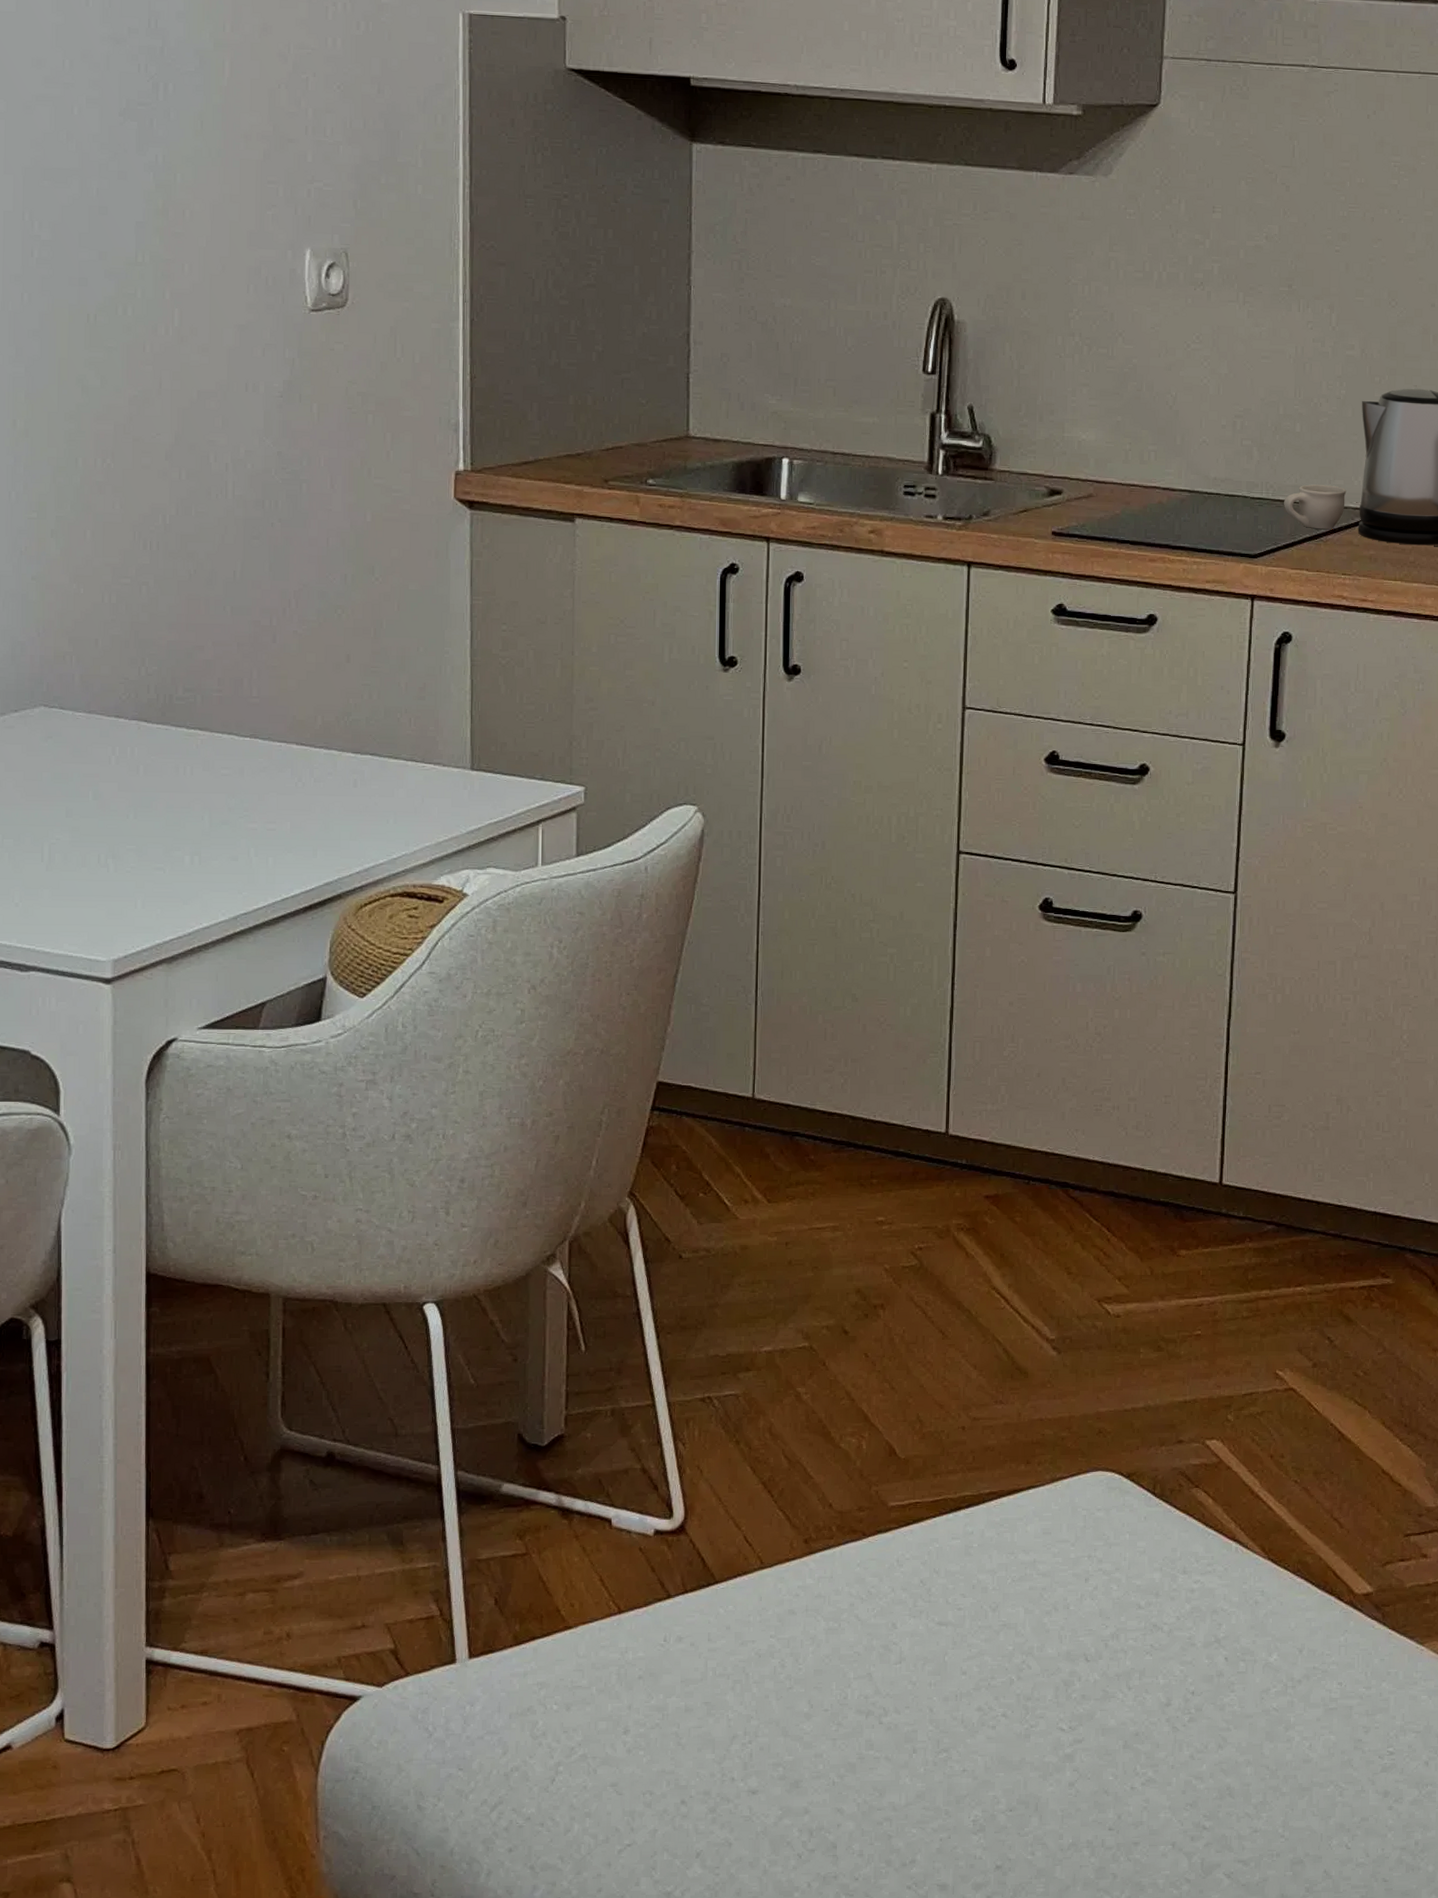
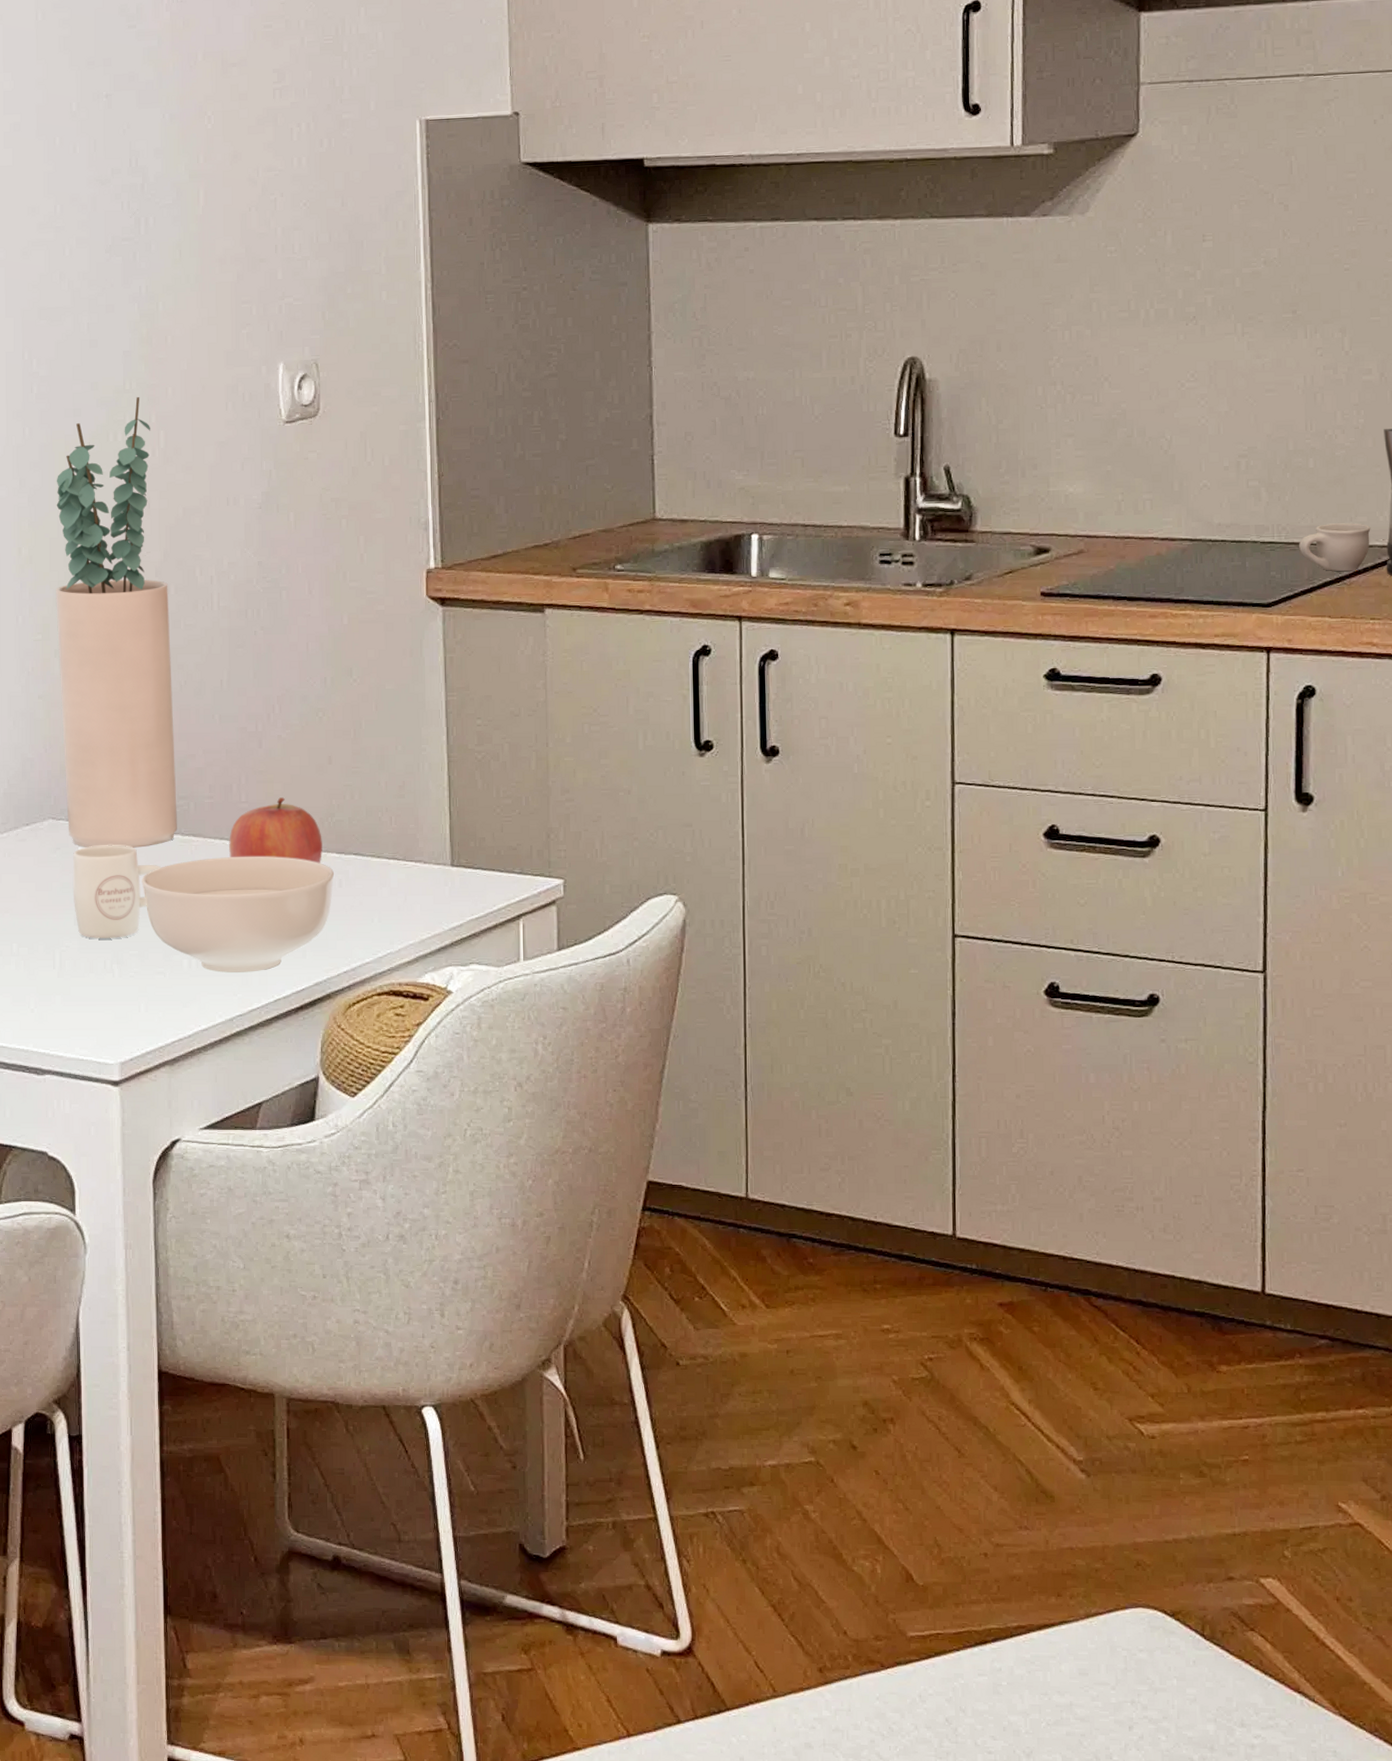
vase: none [54,270,183,740] -> present [56,396,177,848]
mug: none [65,735,164,833] -> present [72,845,162,939]
bowl: none [141,752,349,871] -> present [141,856,334,973]
fruit: none [238,694,338,763] -> present [229,797,322,864]

